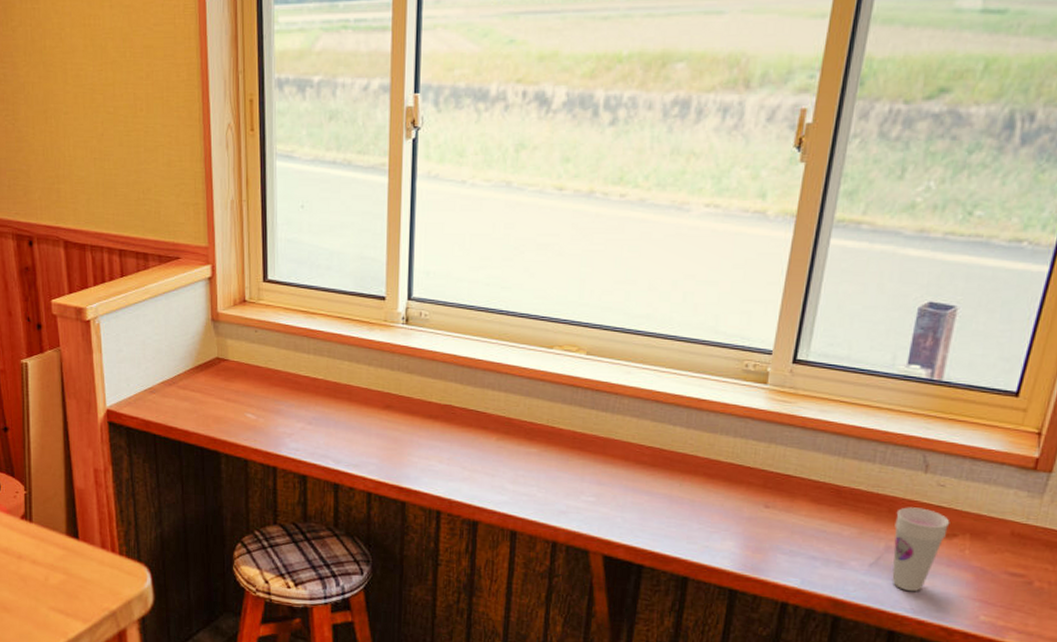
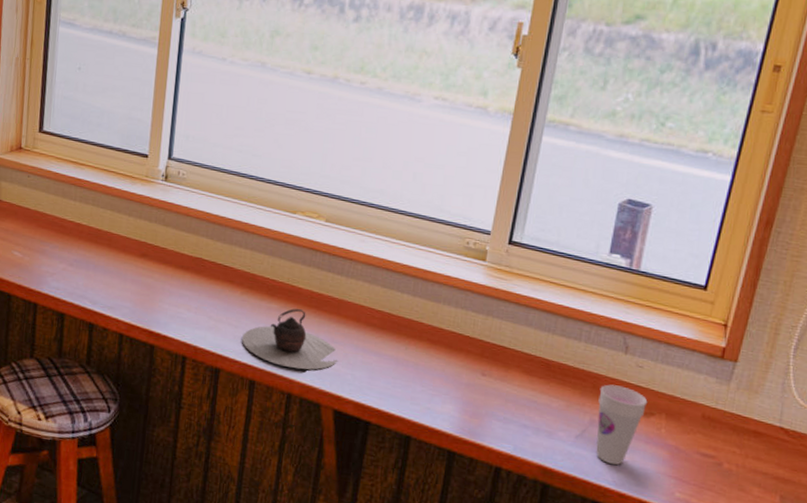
teapot: none [500,452,605,516] -> present [242,308,337,370]

